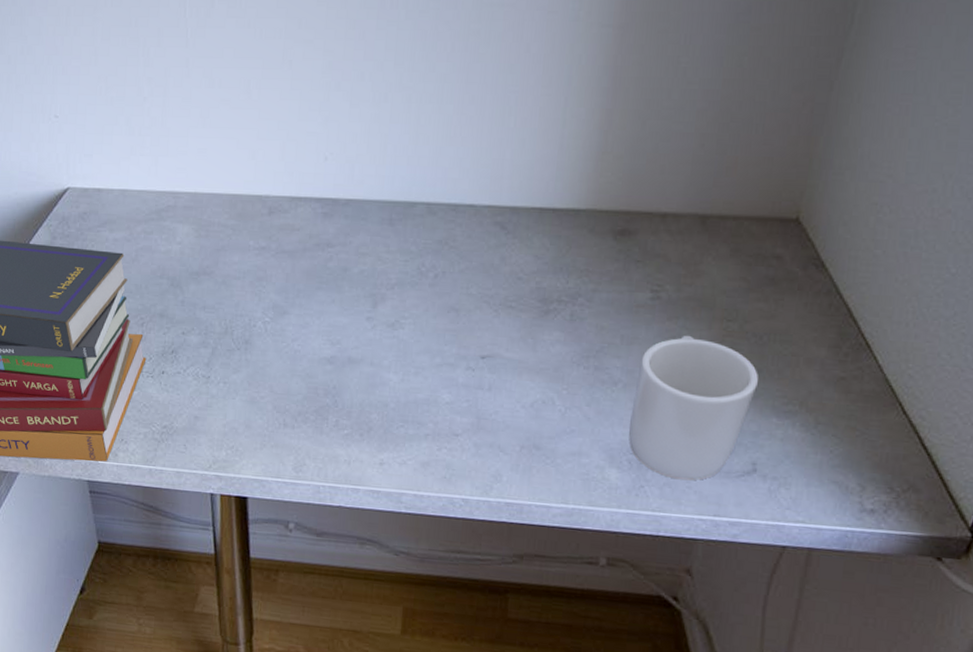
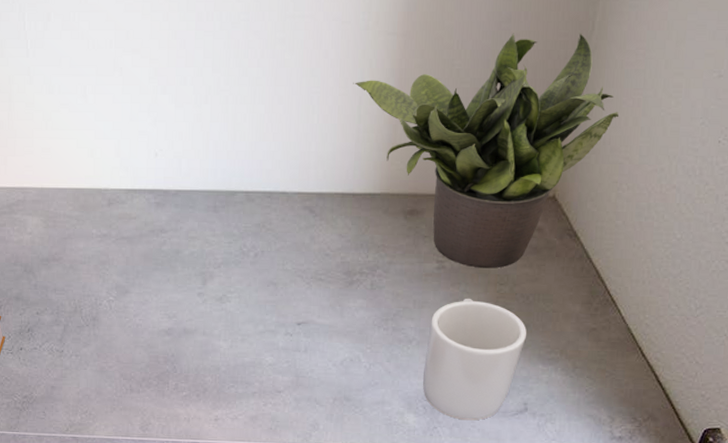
potted plant: none [558,24,882,301] -> present [353,30,620,268]

